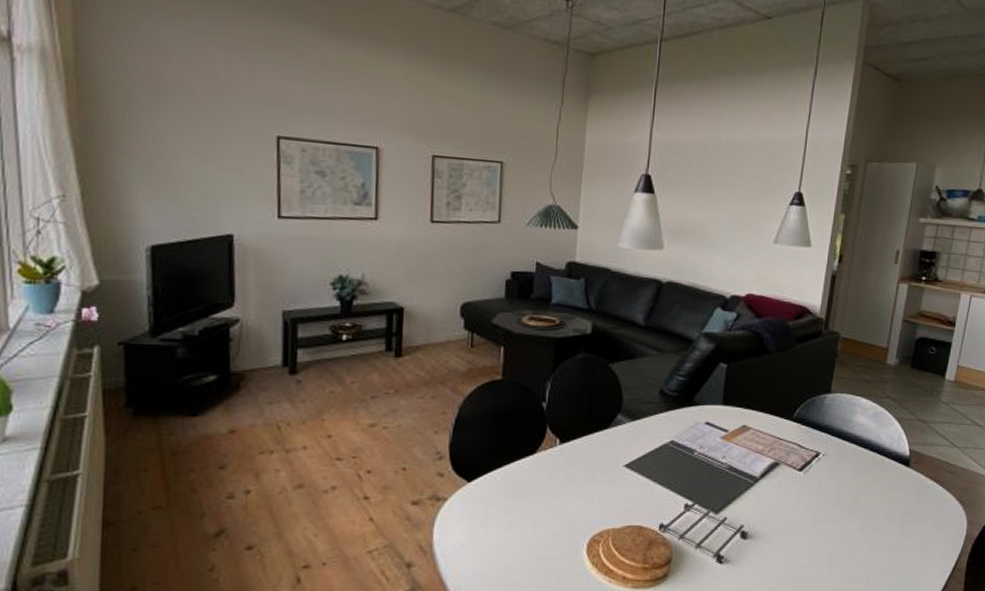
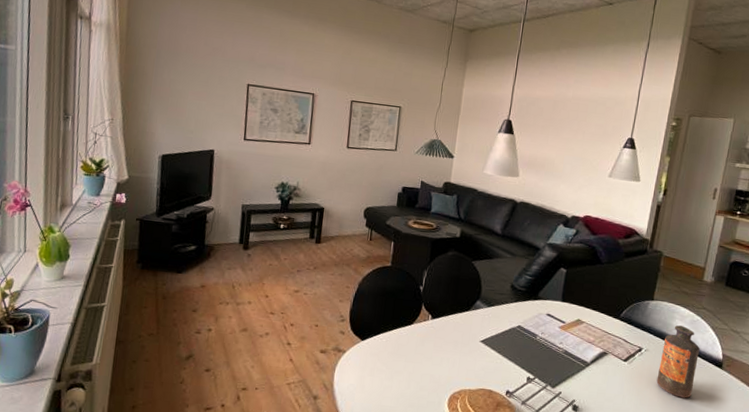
bottle: none [837,421,884,507] -> present [656,325,700,398]

